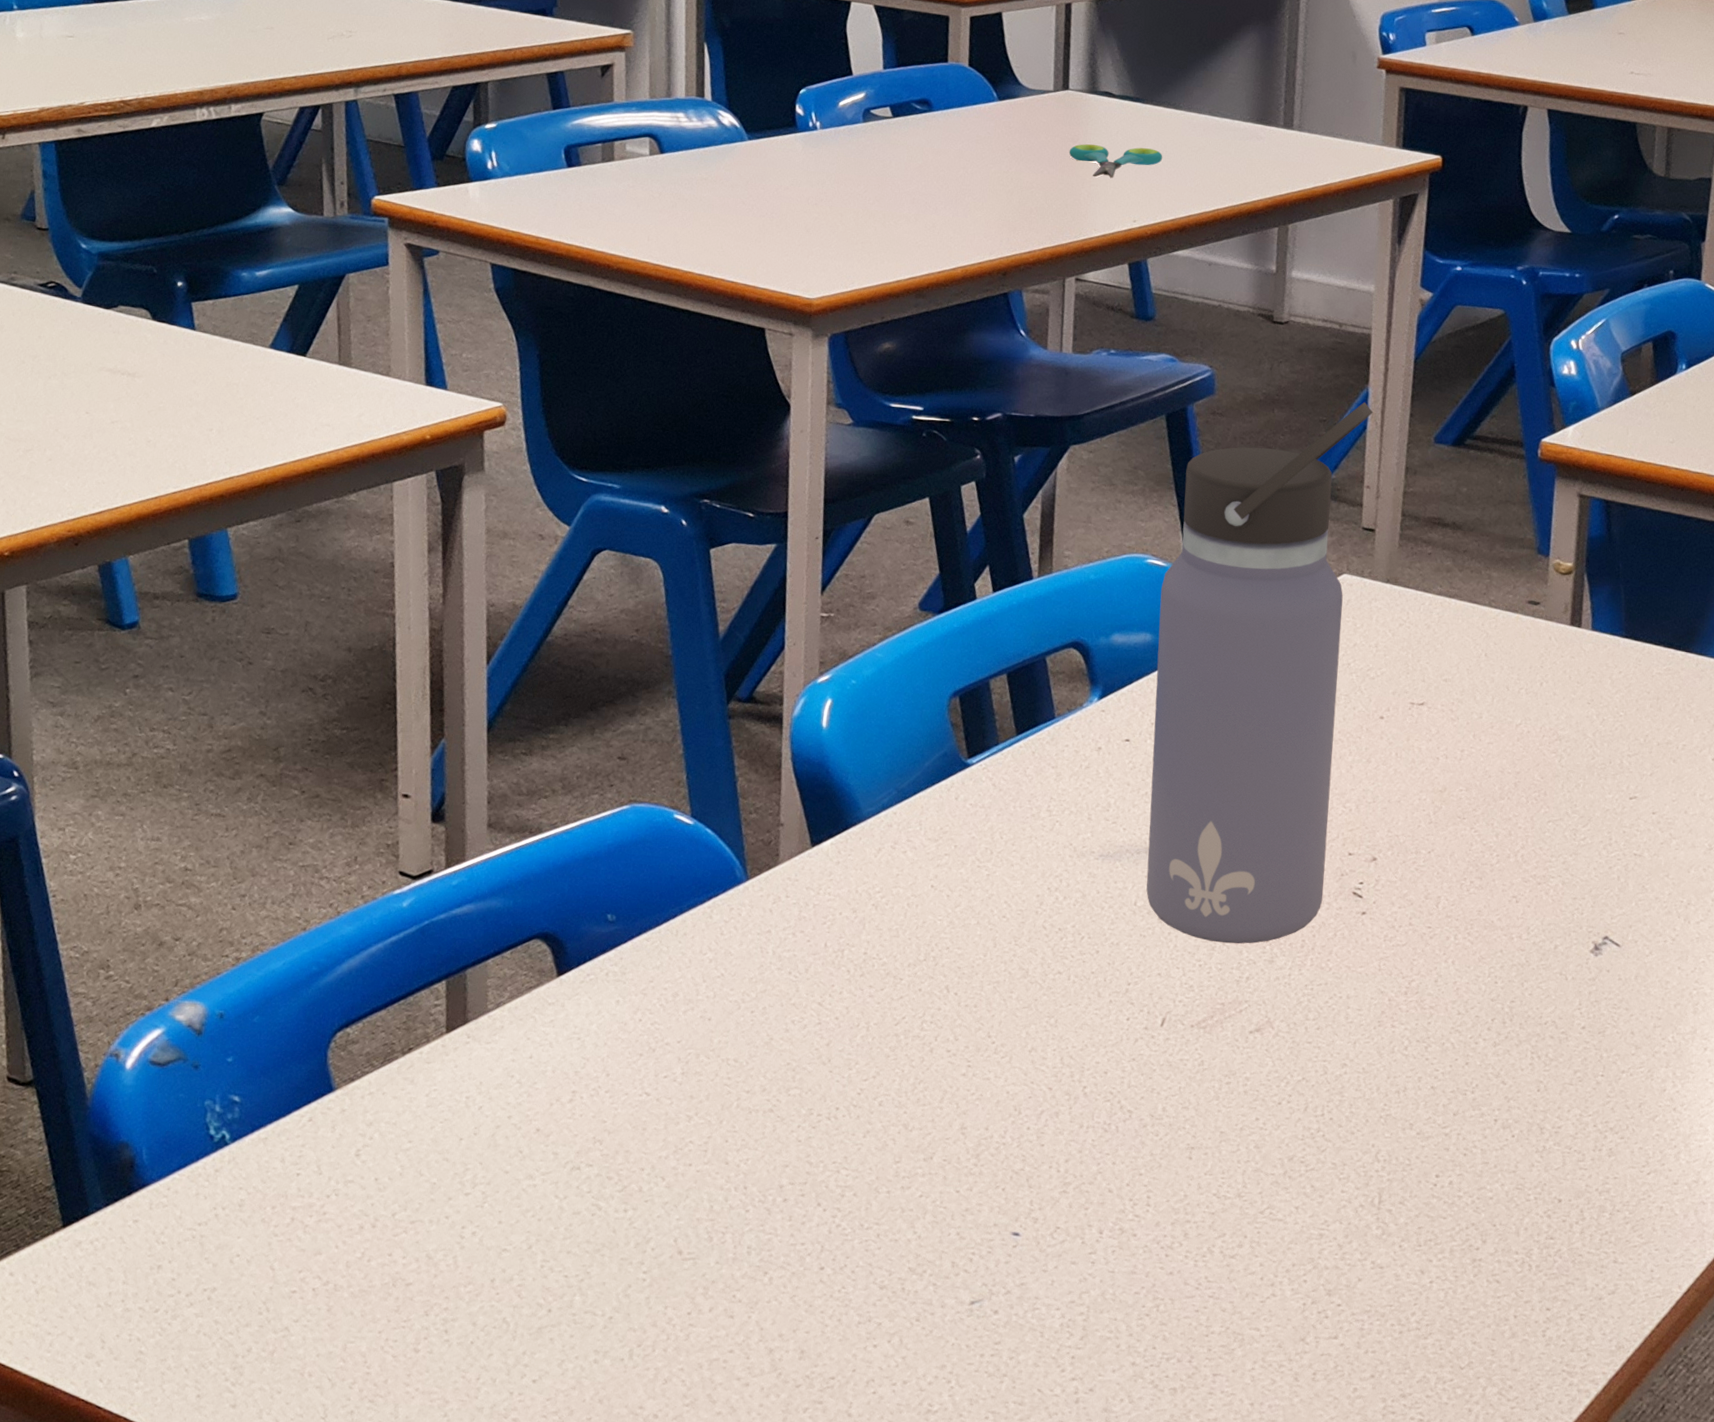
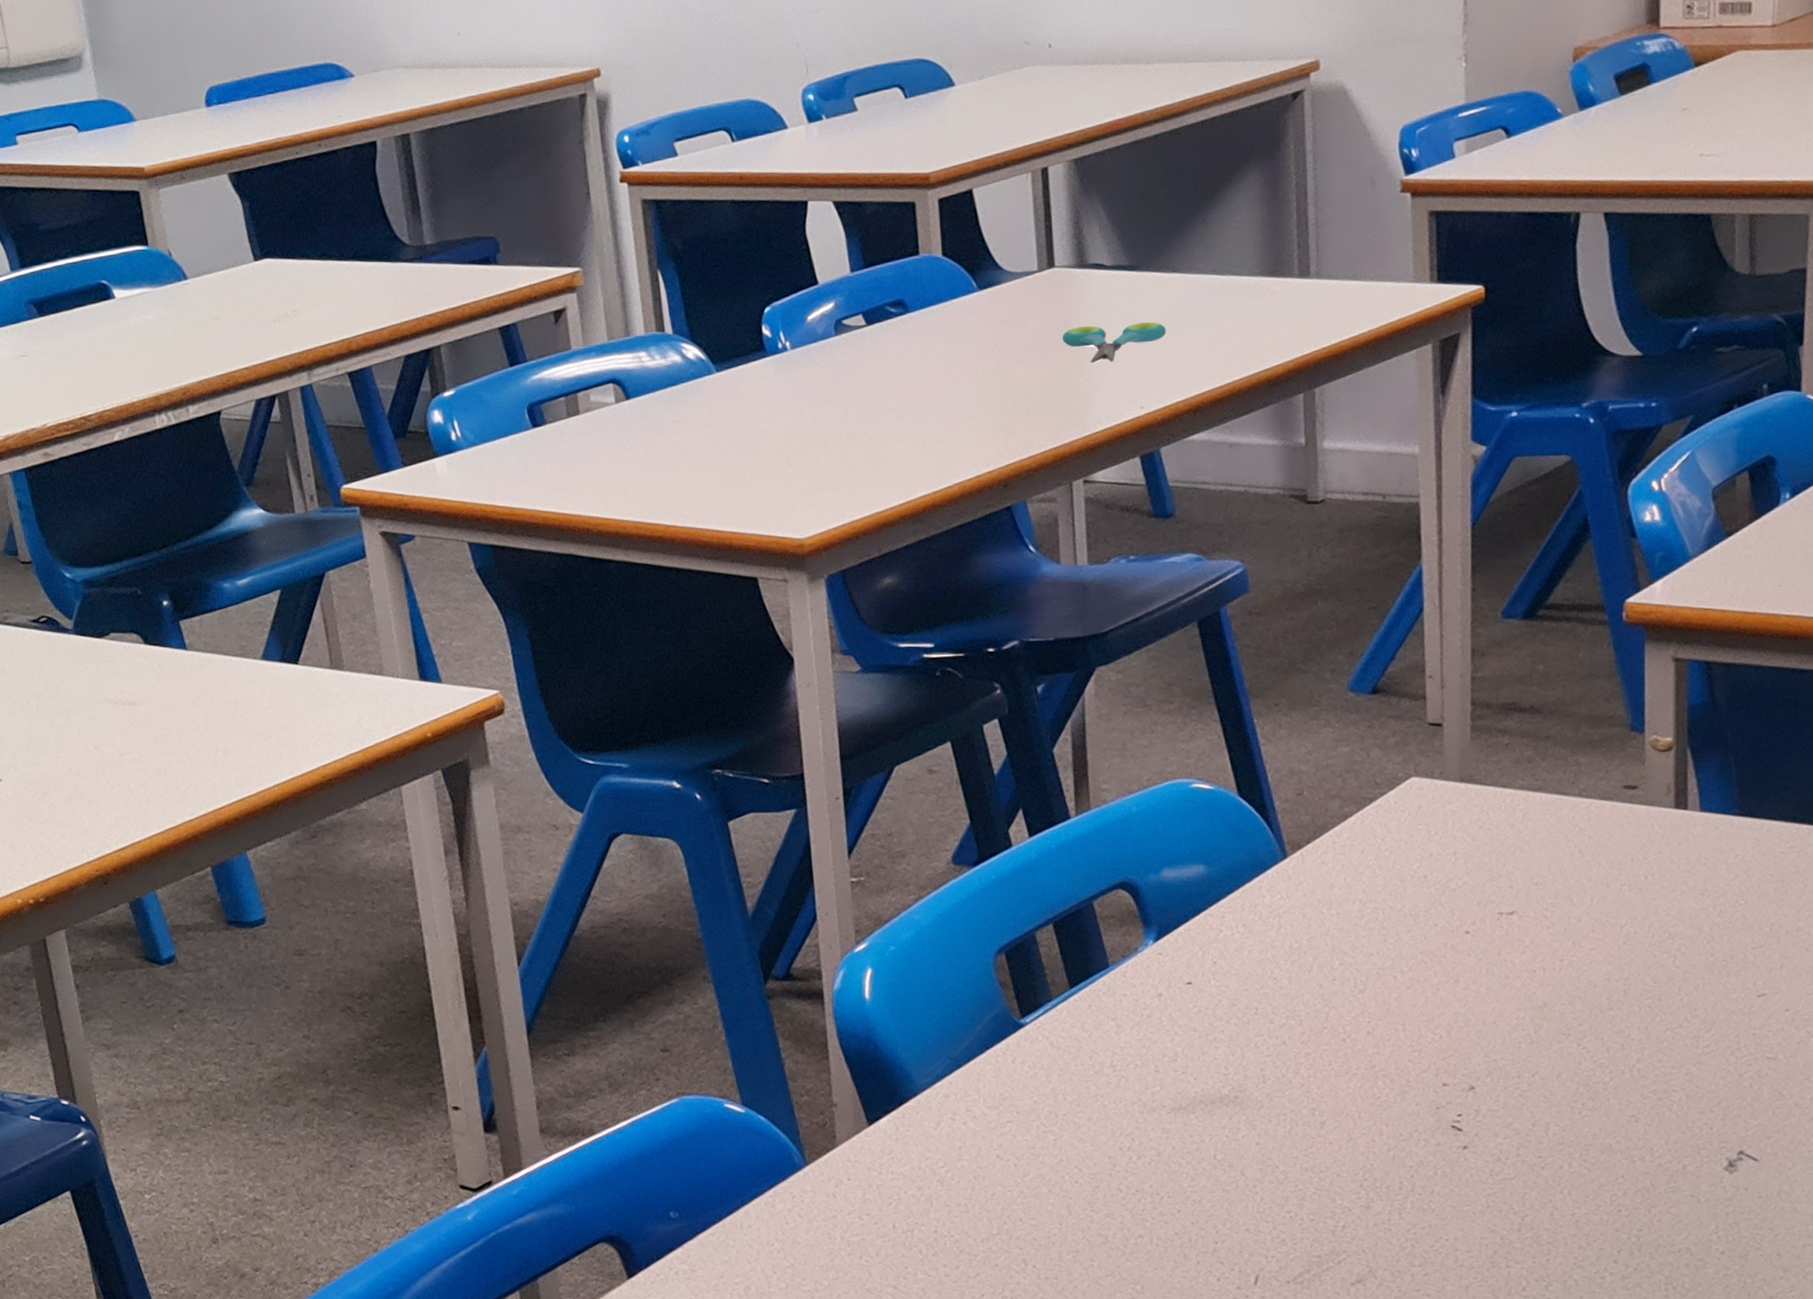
water bottle: present [1146,402,1373,944] -> none [1211,581,1429,1192]

